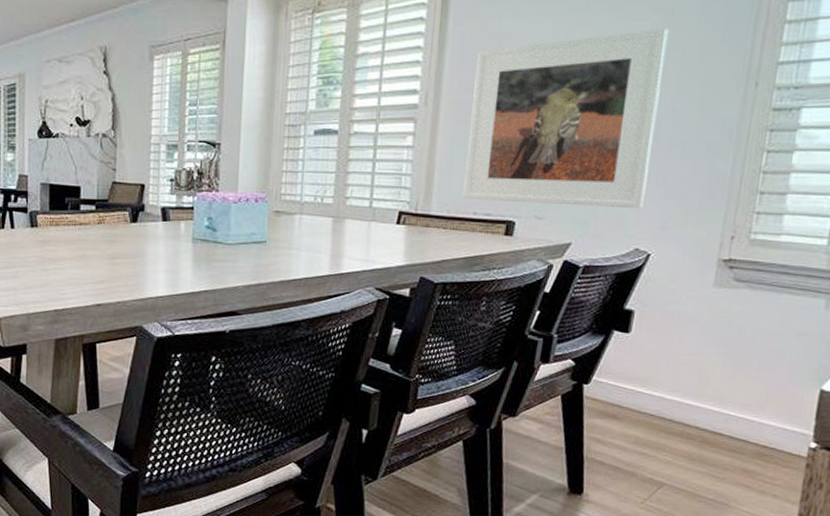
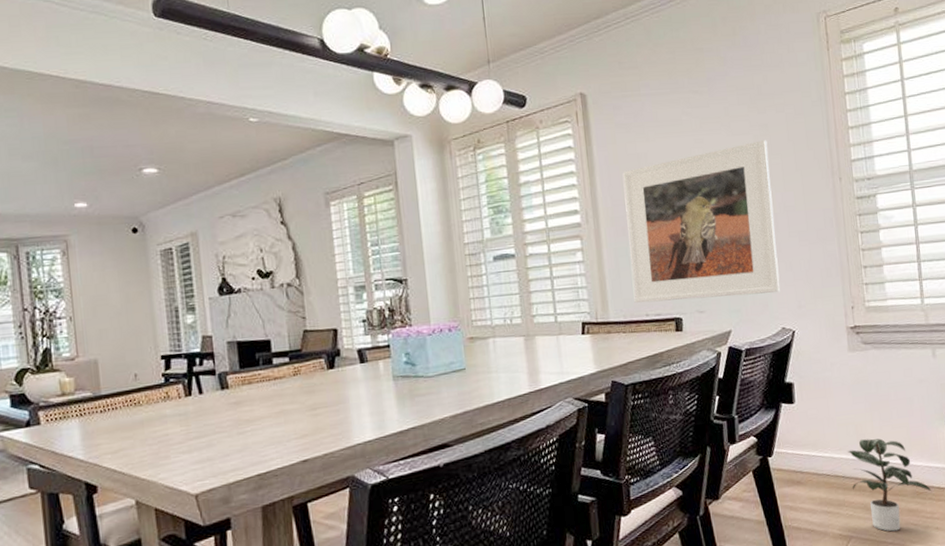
potted plant: none [679,384,780,489] -> present [848,438,932,532]

